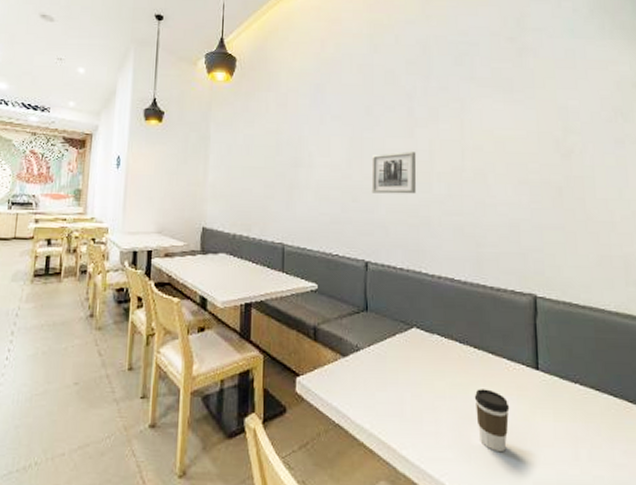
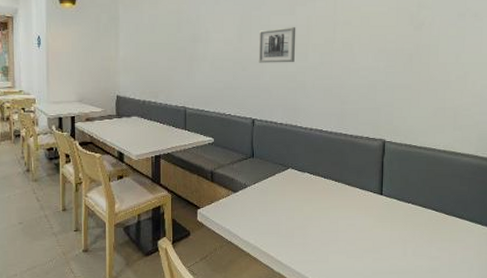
coffee cup: present [474,389,510,453] -> none [333,210,359,254]

